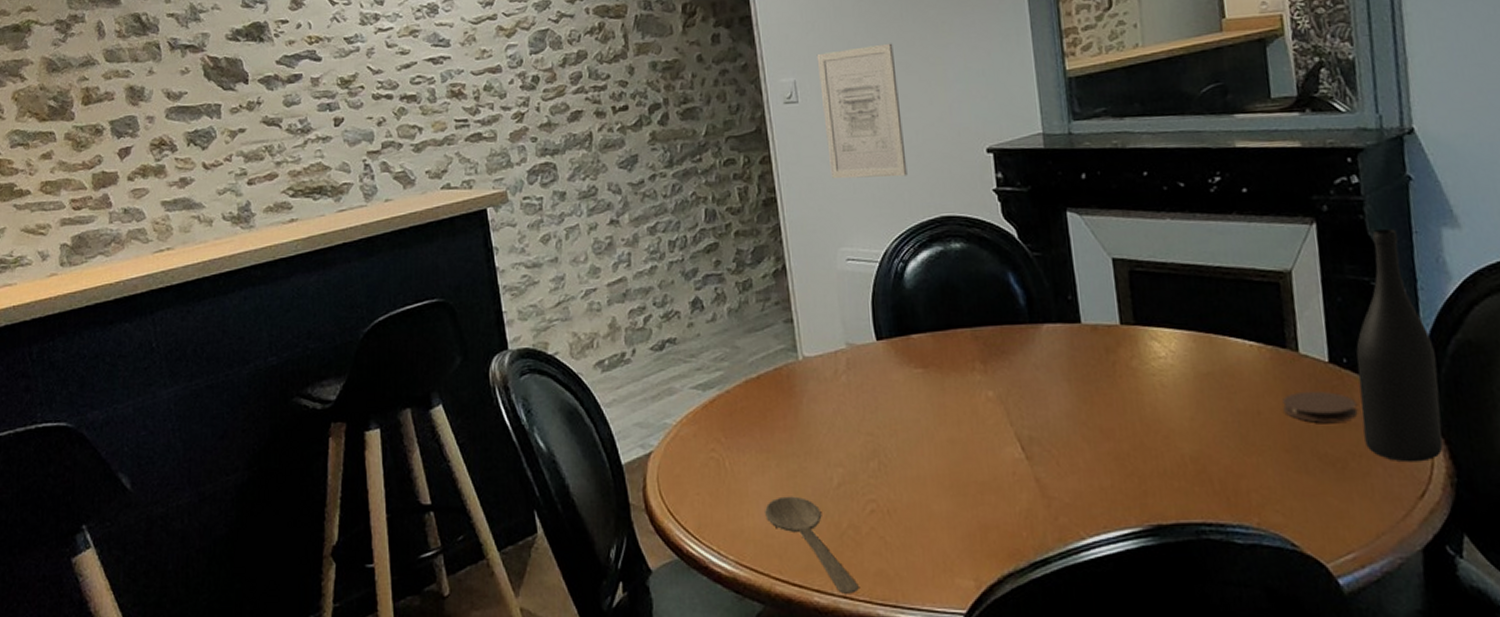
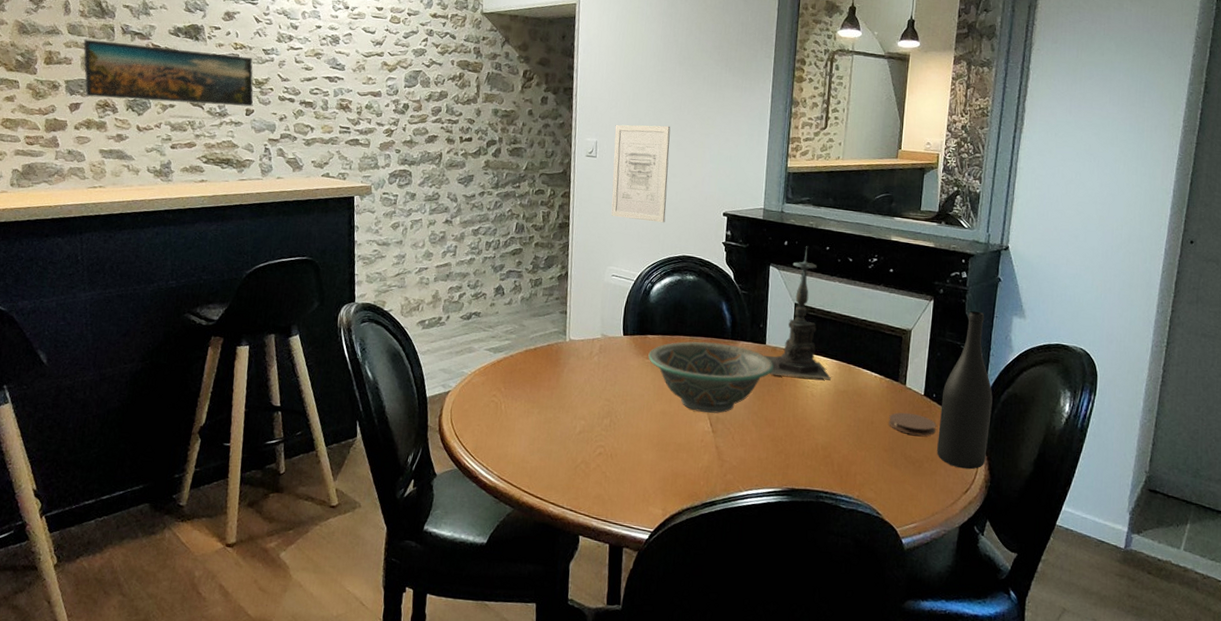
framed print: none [125,50,342,137] -> present [83,39,254,107]
wooden spoon: present [765,496,859,594] -> none [524,435,582,509]
decorative bowl: none [916,330,1099,432] -> present [648,341,774,413]
candle holder: none [1081,175,1185,365] -> present [764,246,831,379]

